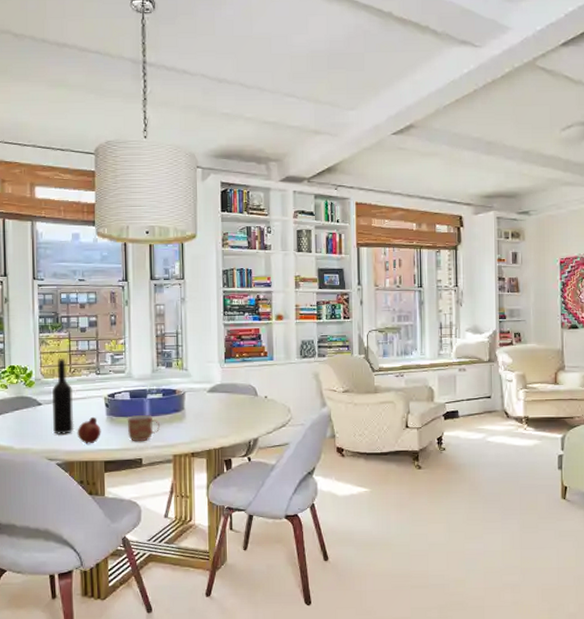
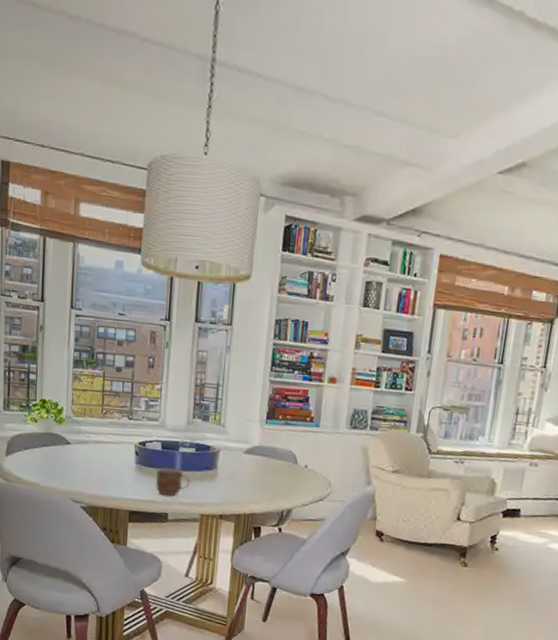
wine bottle: present [52,359,74,434] -> none [80,398,103,478]
fruit: present [77,416,101,444] -> none [104,463,129,492]

